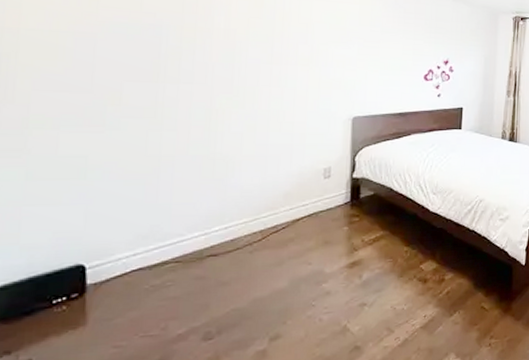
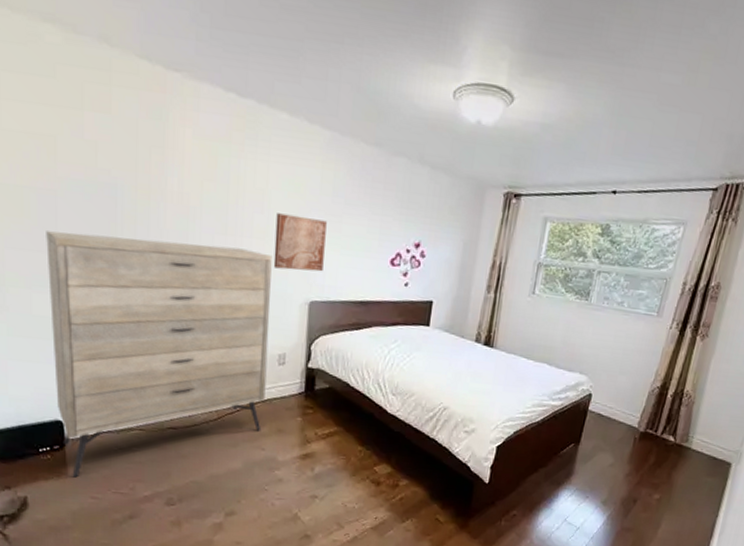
dresser: none [79,71,316,327] -> present [46,231,272,478]
wall art: none [317,42,366,91] -> present [273,213,327,272]

